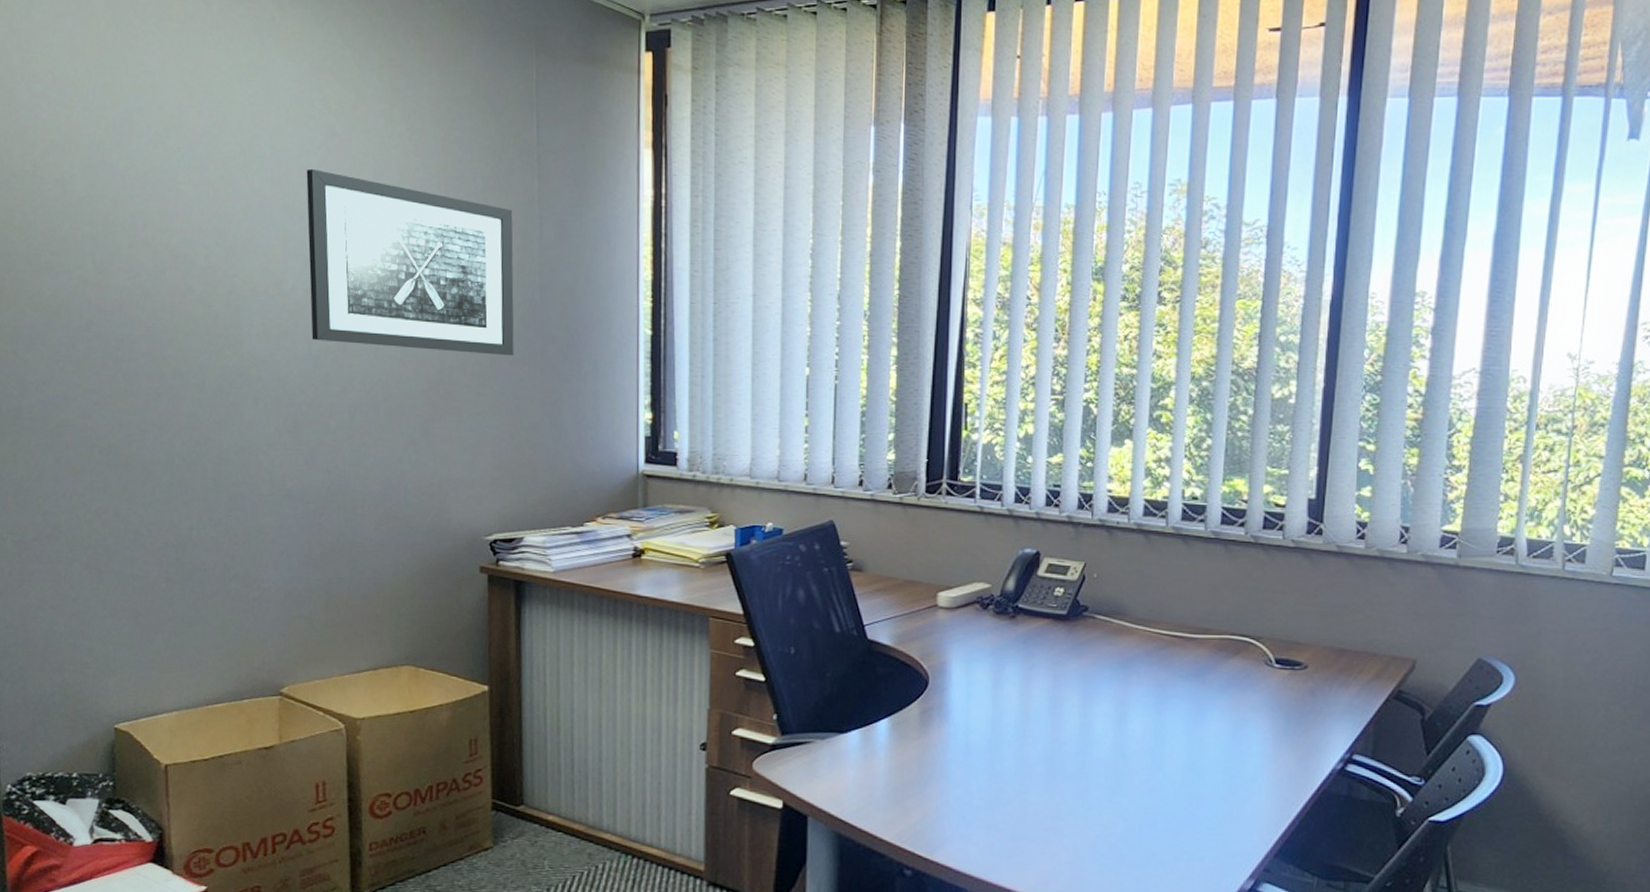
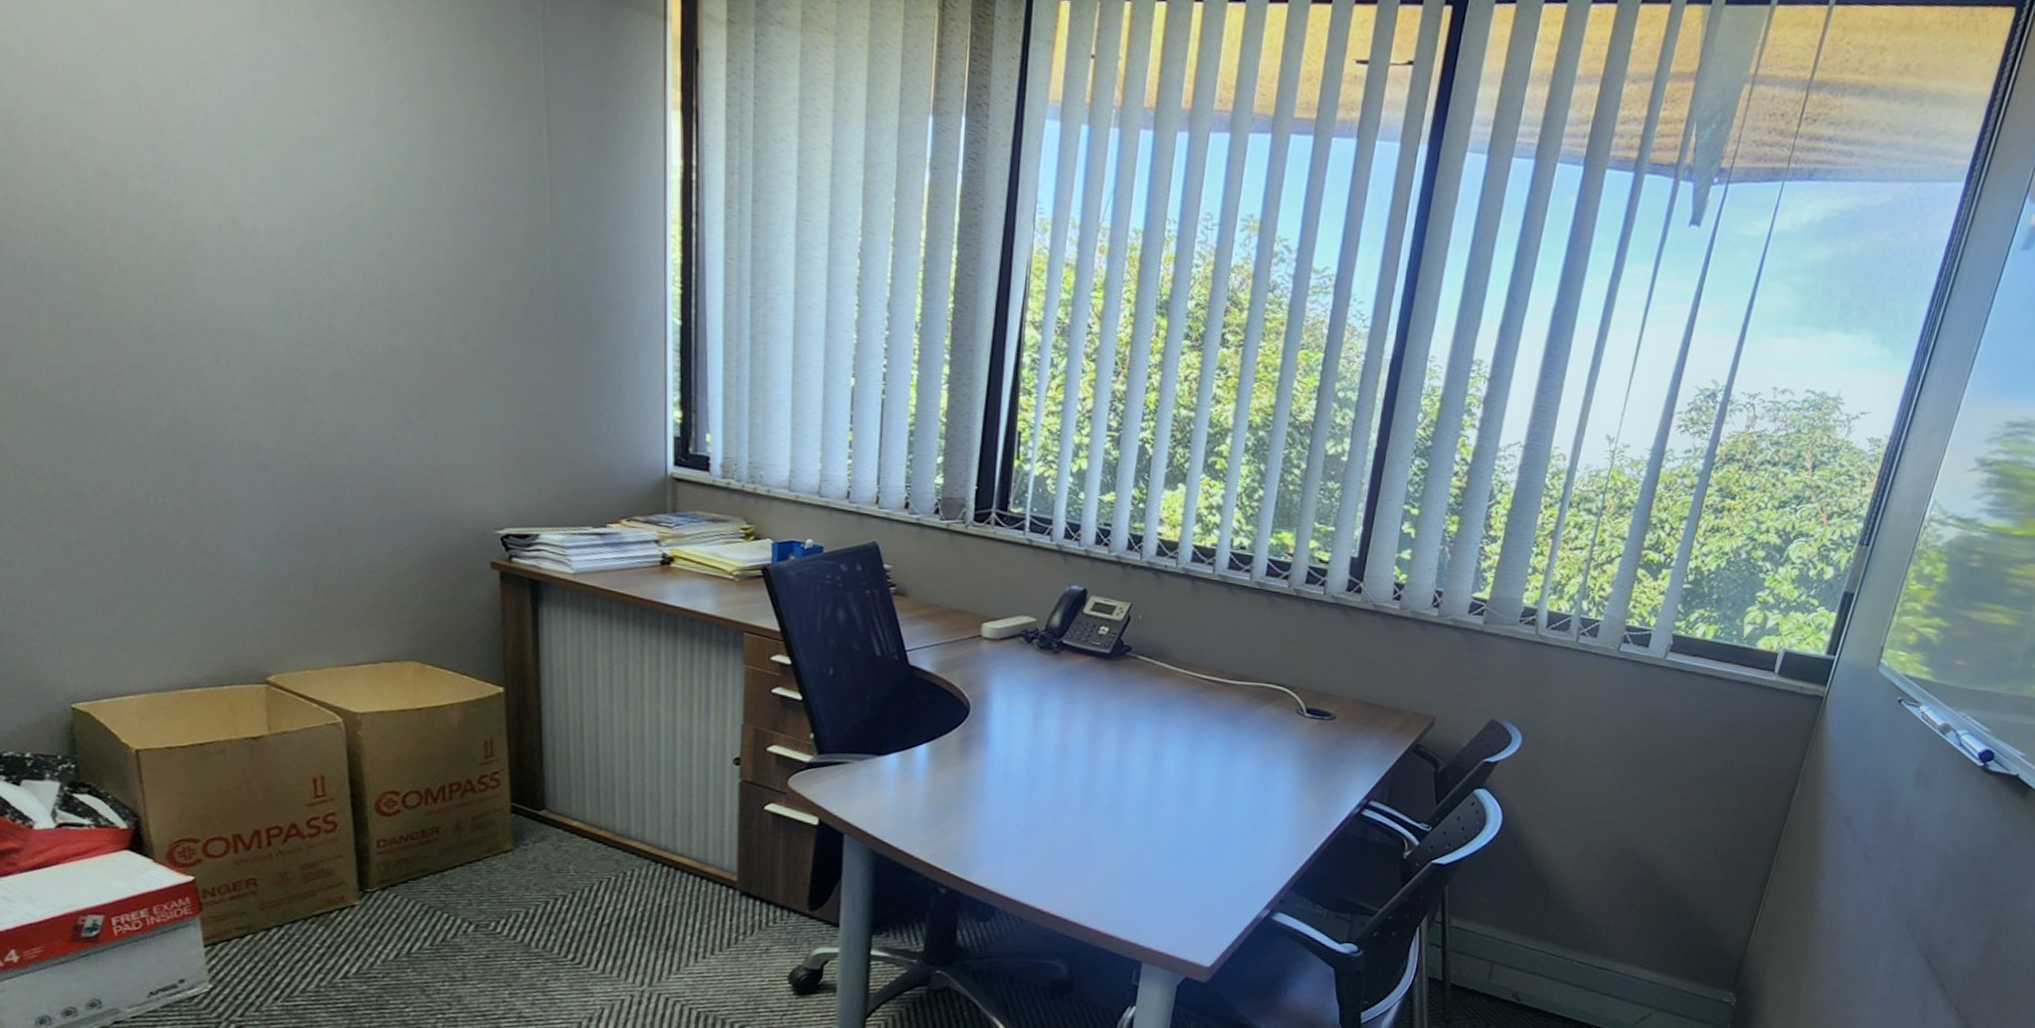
wall art: present [306,168,514,356] -> none [262,85,523,334]

